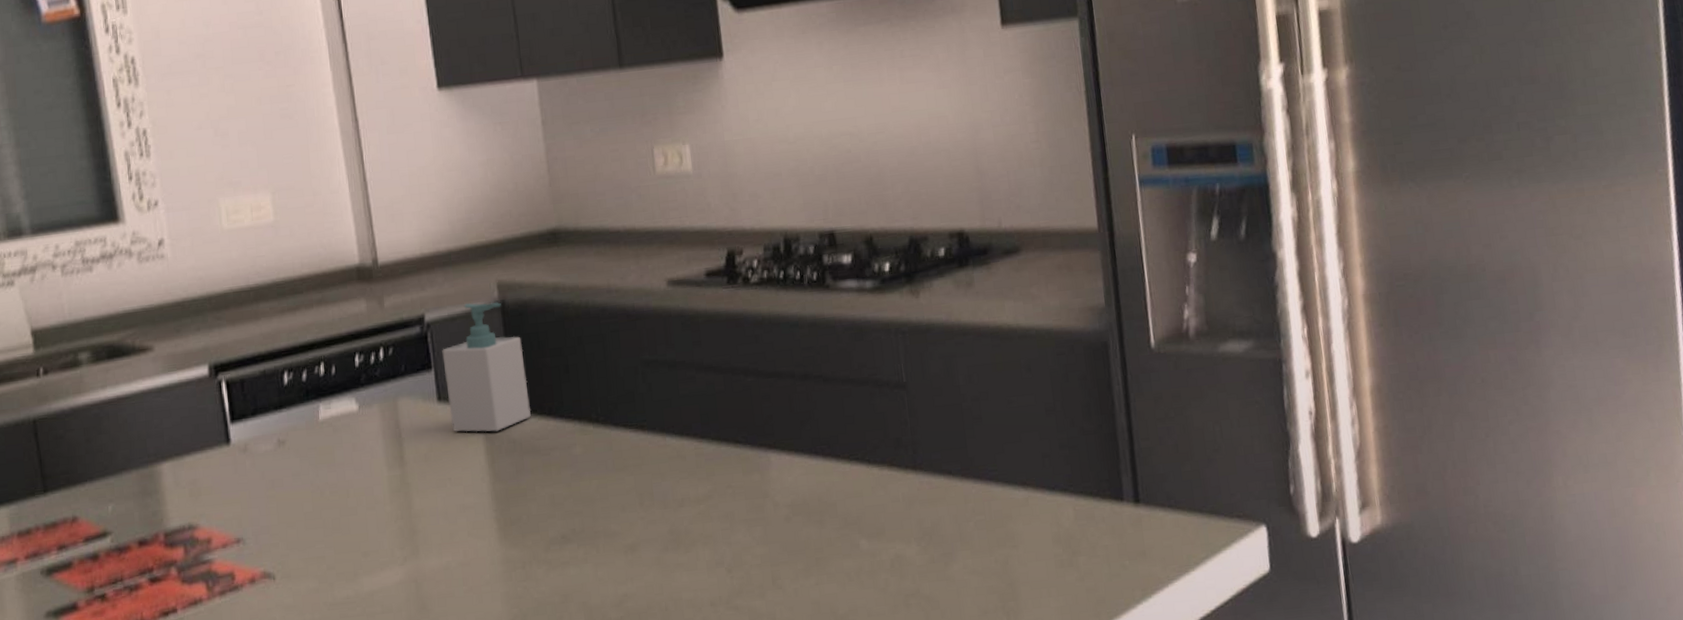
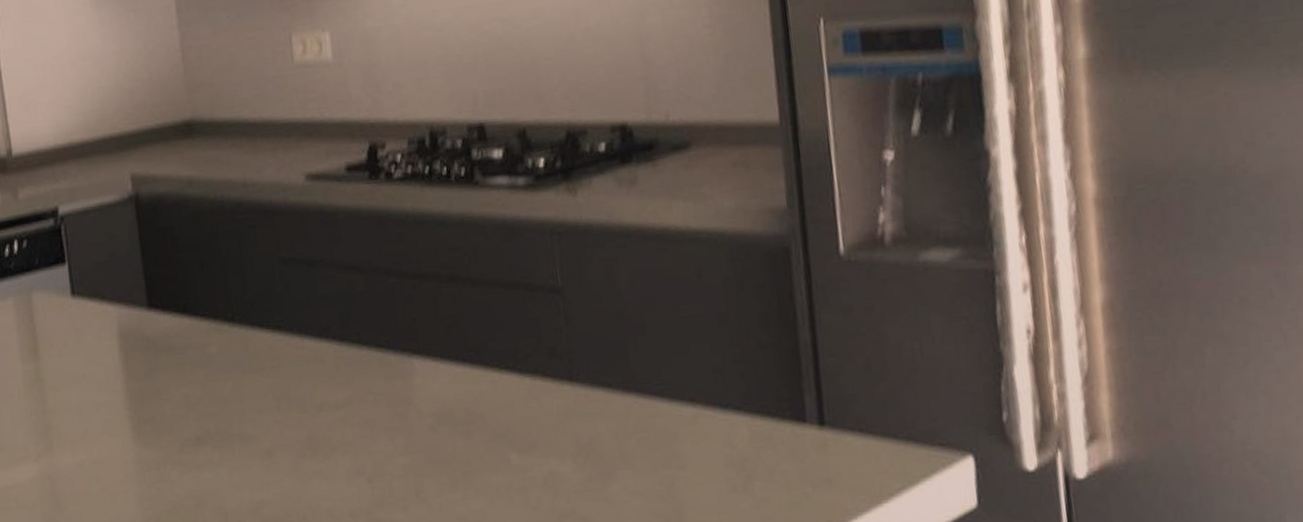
soap bottle: present [442,301,531,433] -> none [76,195,166,329]

